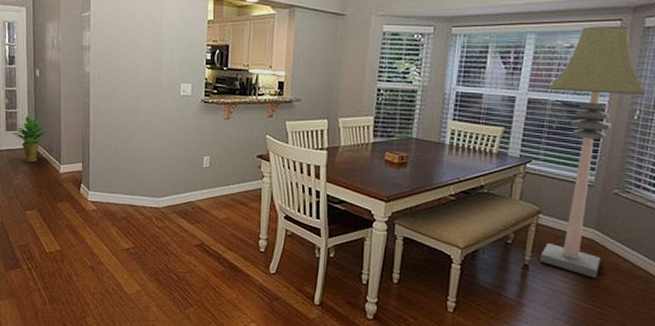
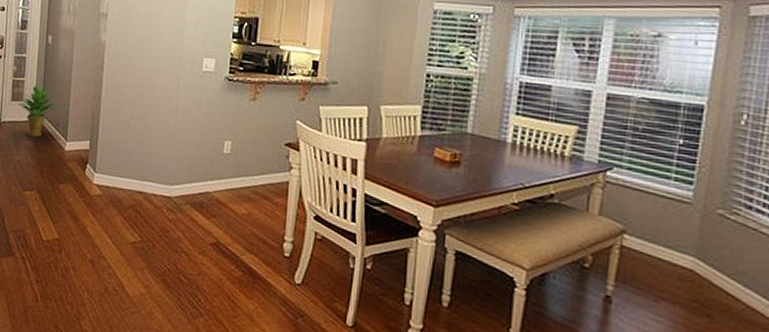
floor lamp: present [540,26,645,279] -> none [626,13,754,321]

